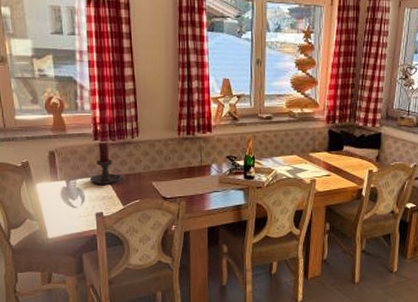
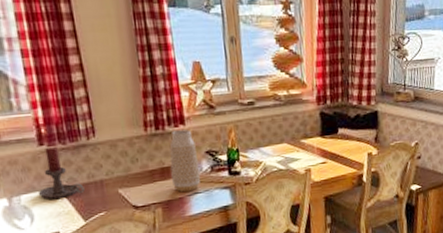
vase: none [196,136,220,190] -> present [169,129,201,193]

